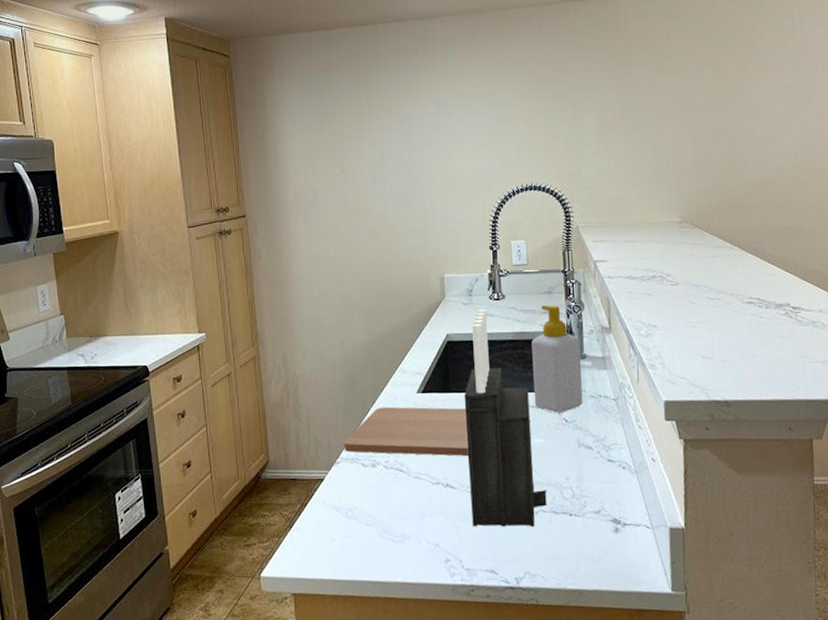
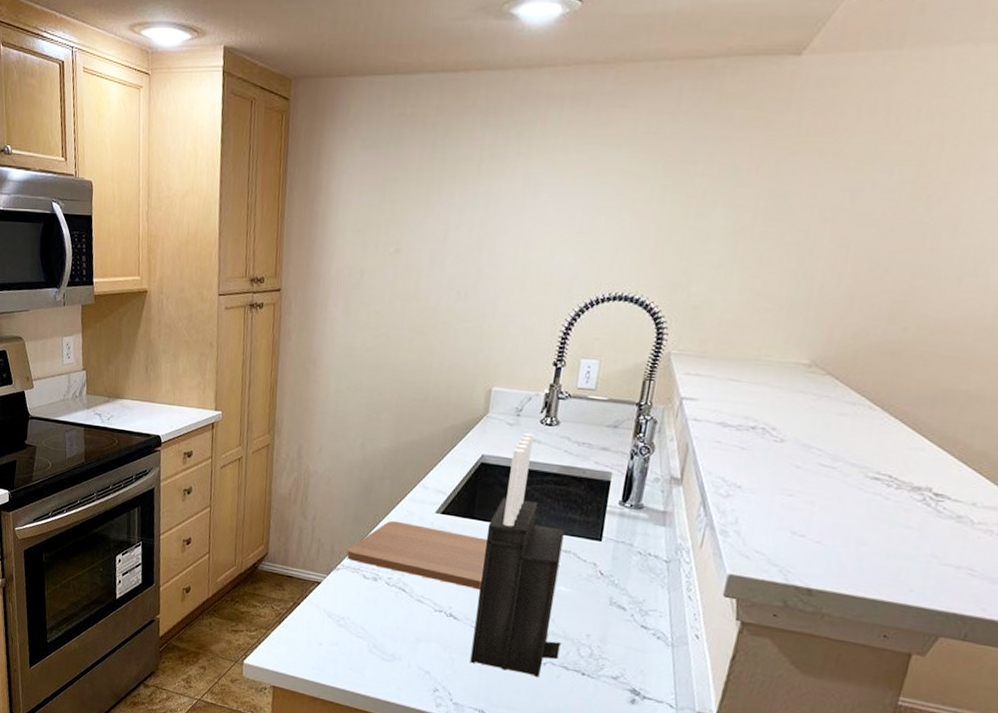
soap bottle: present [531,305,583,413] -> none [568,440,640,565]

